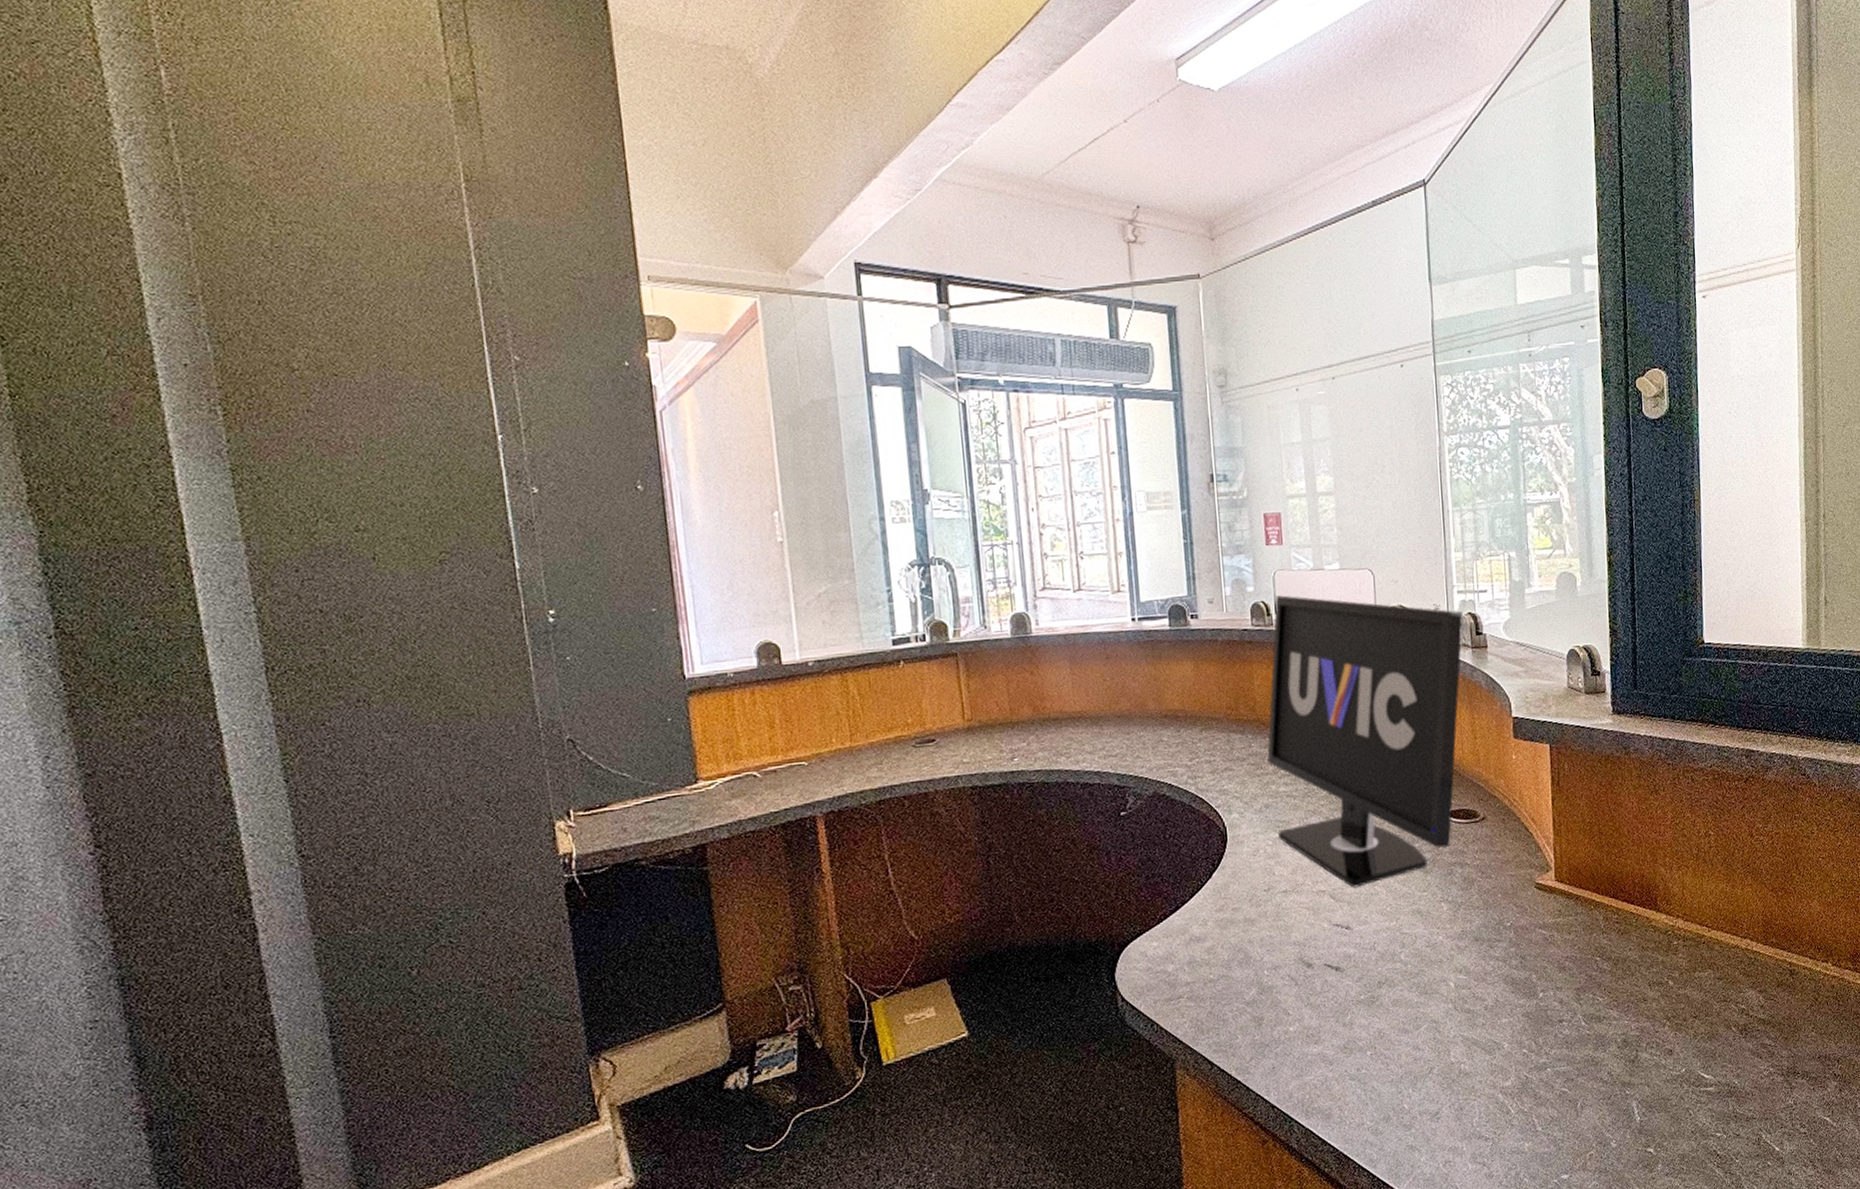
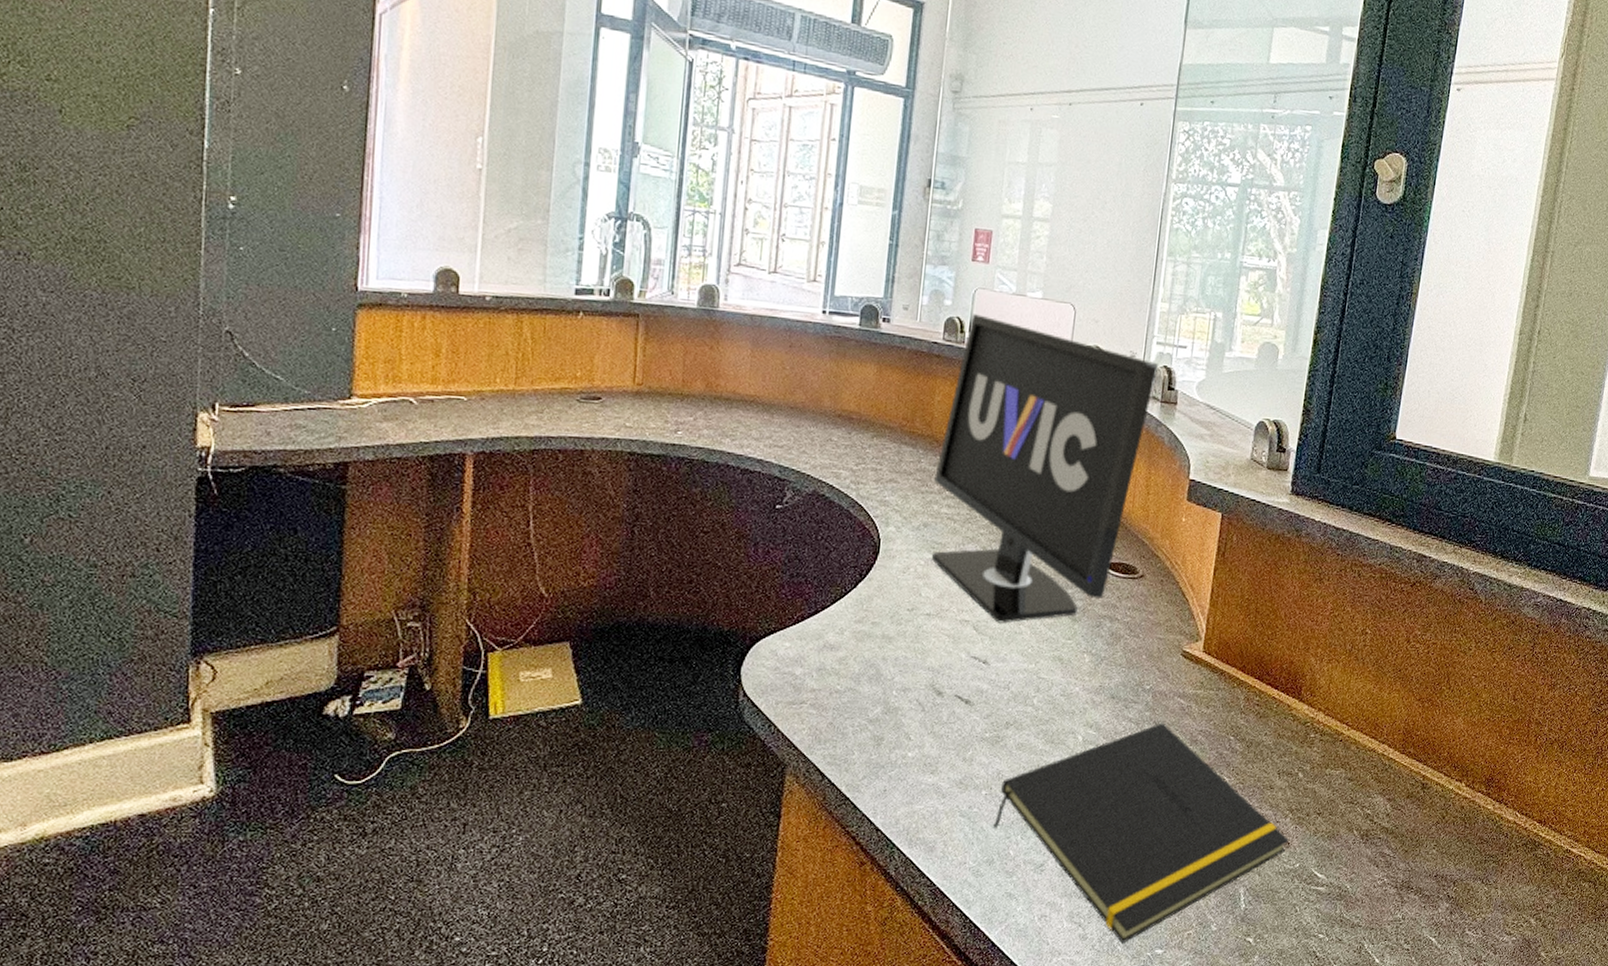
notepad: none [1383,955,1672,1176] -> present [993,722,1290,944]

